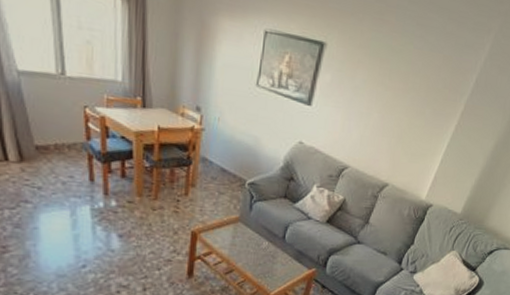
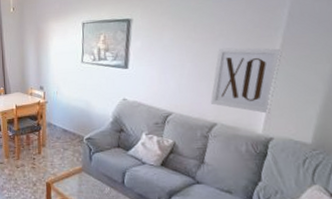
wall art: none [388,103,461,180] -> present [211,47,282,114]

